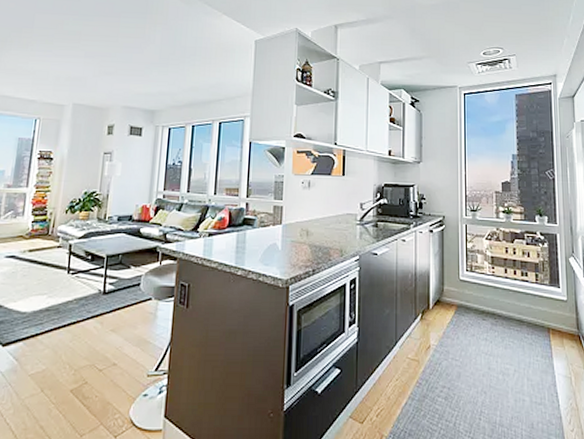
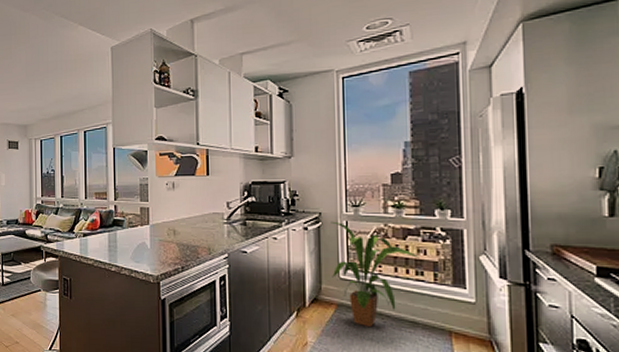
house plant: none [453,224,524,328] -> present [330,221,420,328]

